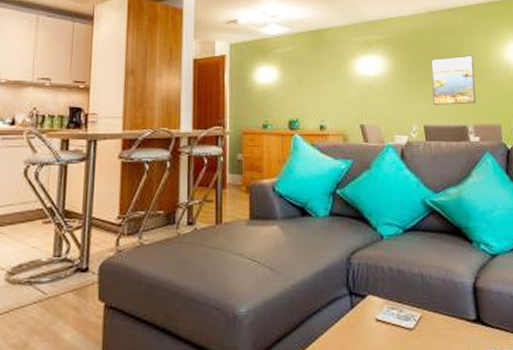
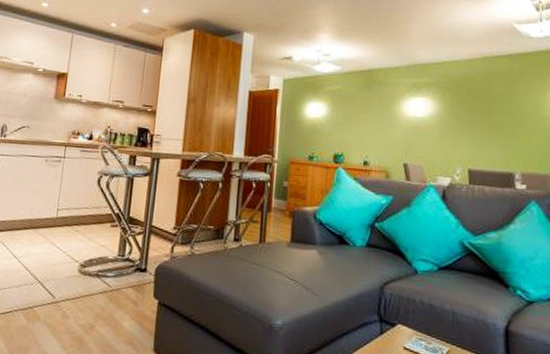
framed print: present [431,55,476,105] -> none [479,102,528,152]

